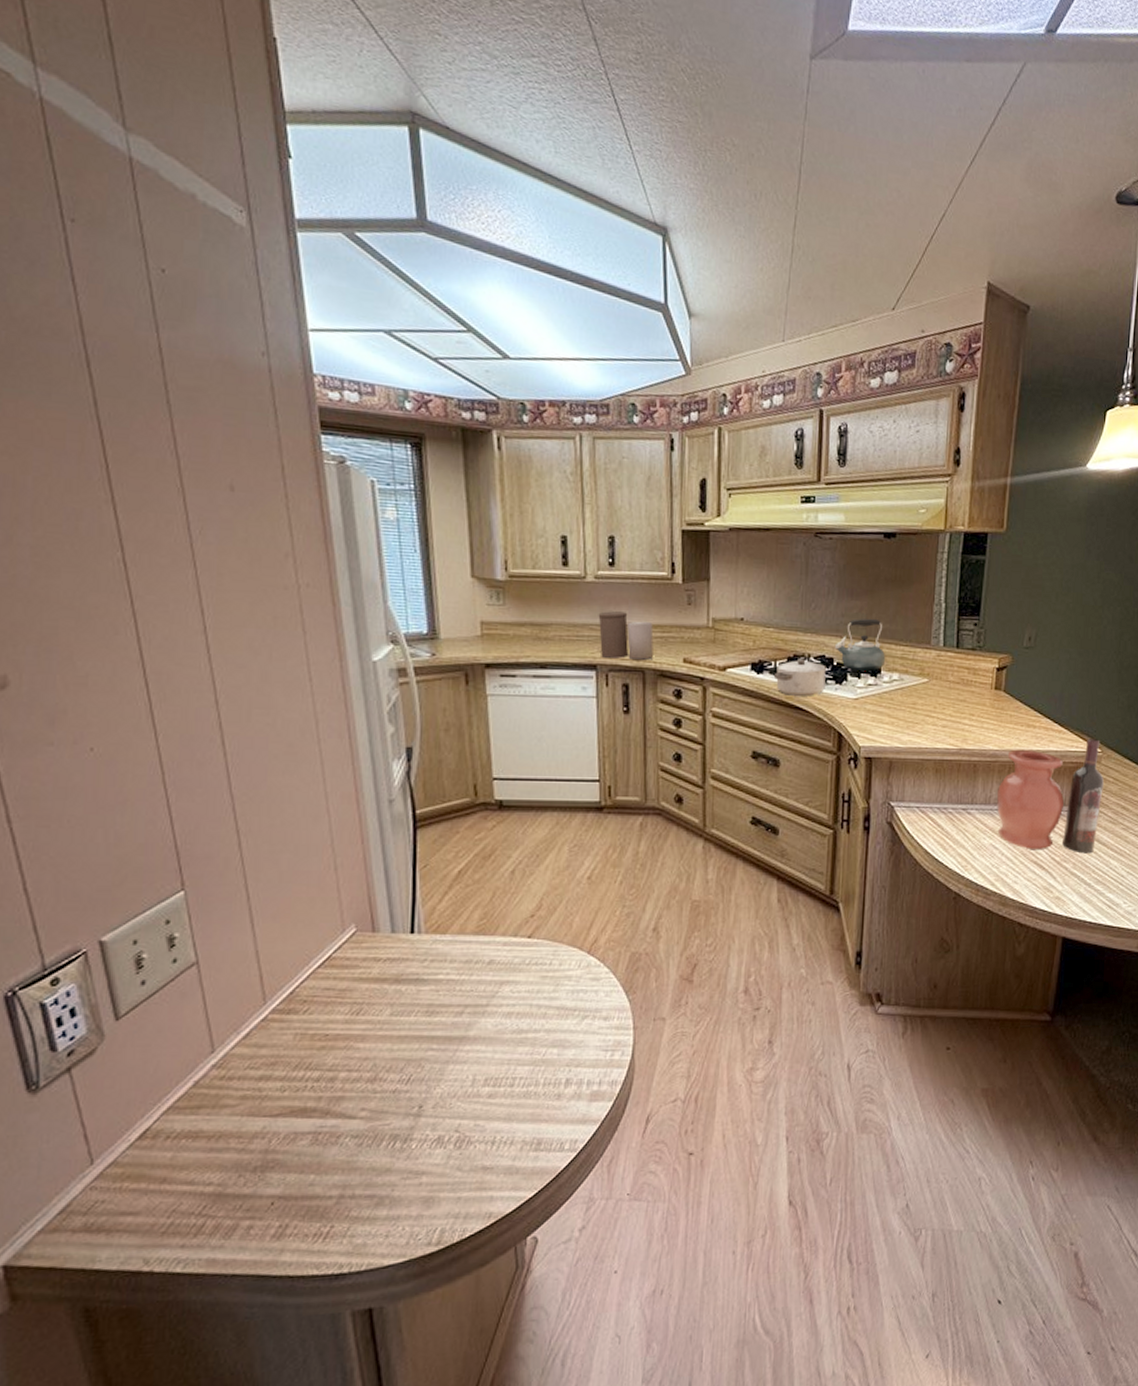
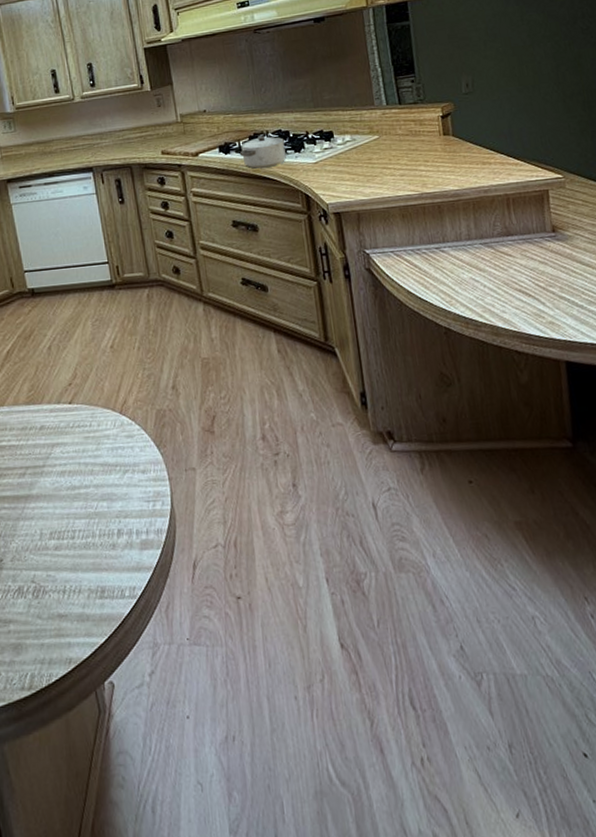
canister: present [598,611,629,659] -> none [88,121,116,161]
canister: present [627,621,654,660] -> none [112,125,136,158]
kettle: present [834,618,886,672] -> none [288,91,337,140]
vase: present [997,749,1065,849] -> none [466,185,537,279]
wine bottle: present [1062,739,1104,854] -> none [538,166,579,277]

